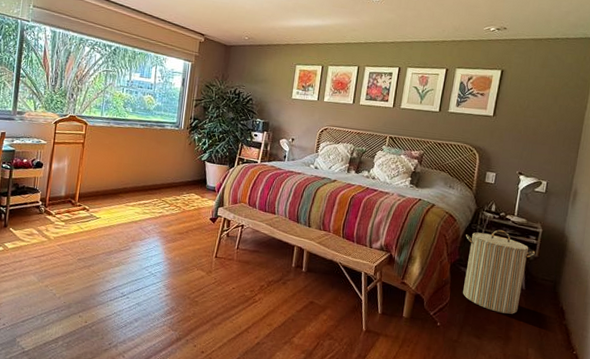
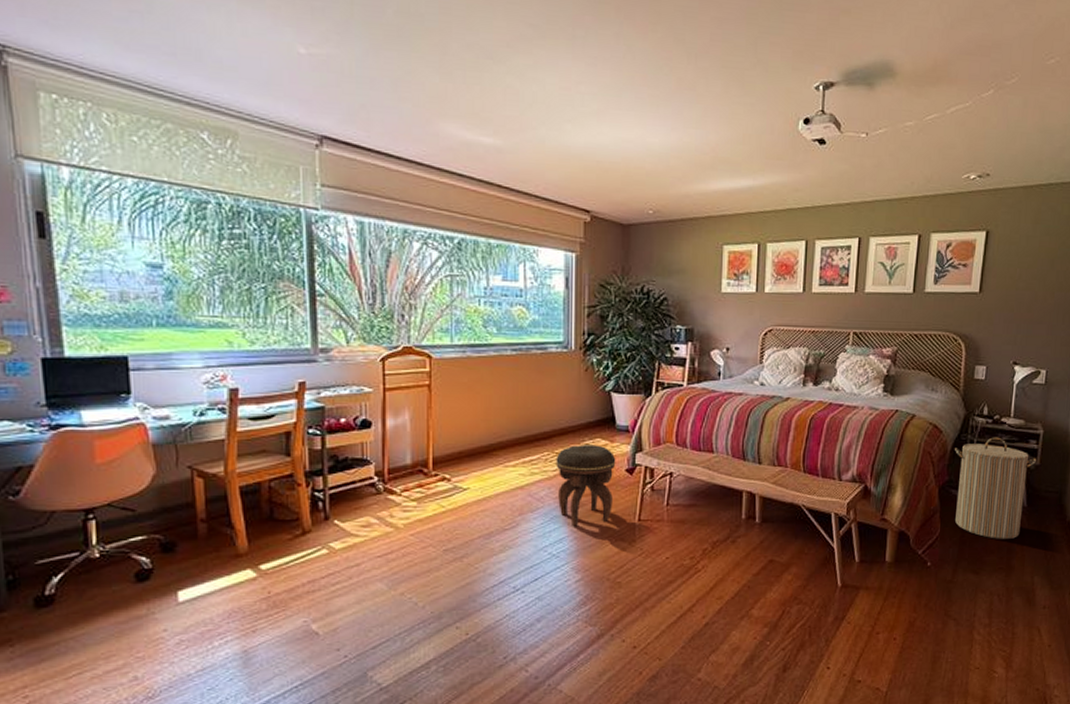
footstool: none [160,196,204,256] -> present [556,445,616,527]

